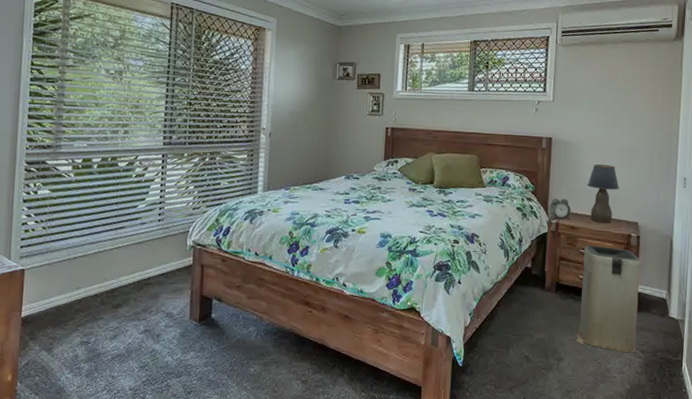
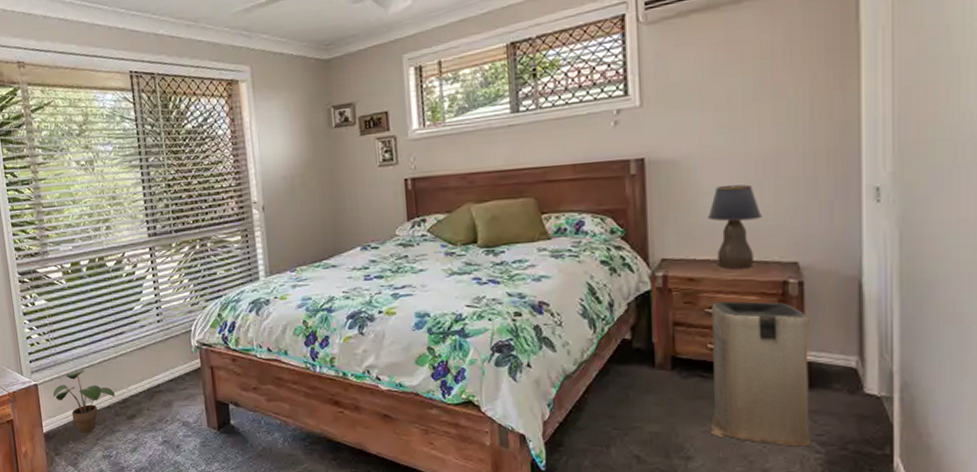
potted plant: none [39,259,104,319] -> present [53,370,115,433]
alarm clock: present [548,198,571,220] -> none [649,241,686,271]

